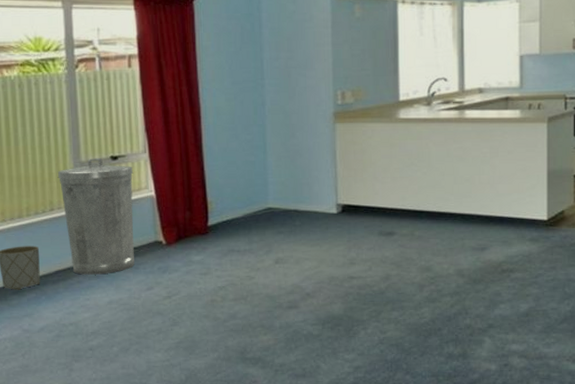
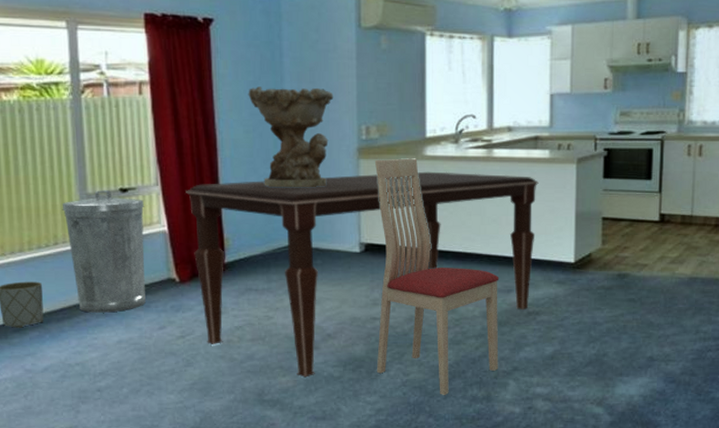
dining table: none [171,133,510,336] -> present [185,171,539,378]
decorative bowl: none [229,56,311,153] -> present [248,86,334,188]
chair: none [350,121,474,353] -> present [374,158,500,395]

